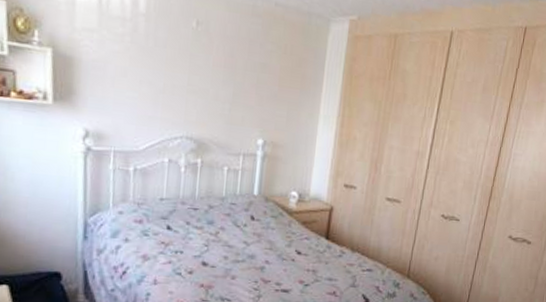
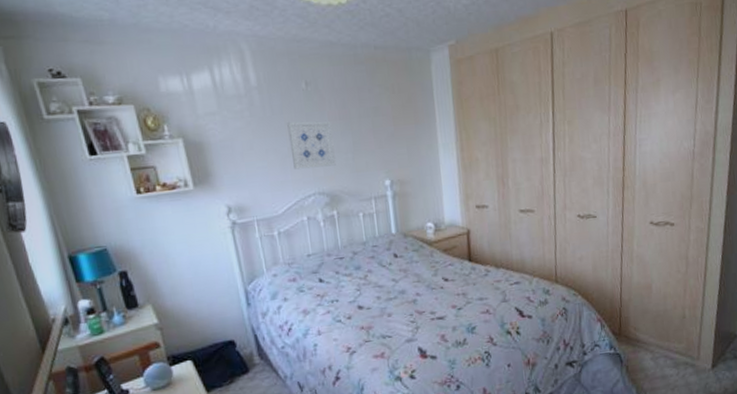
wall art: none [166,58,215,113] -> present [287,121,336,170]

